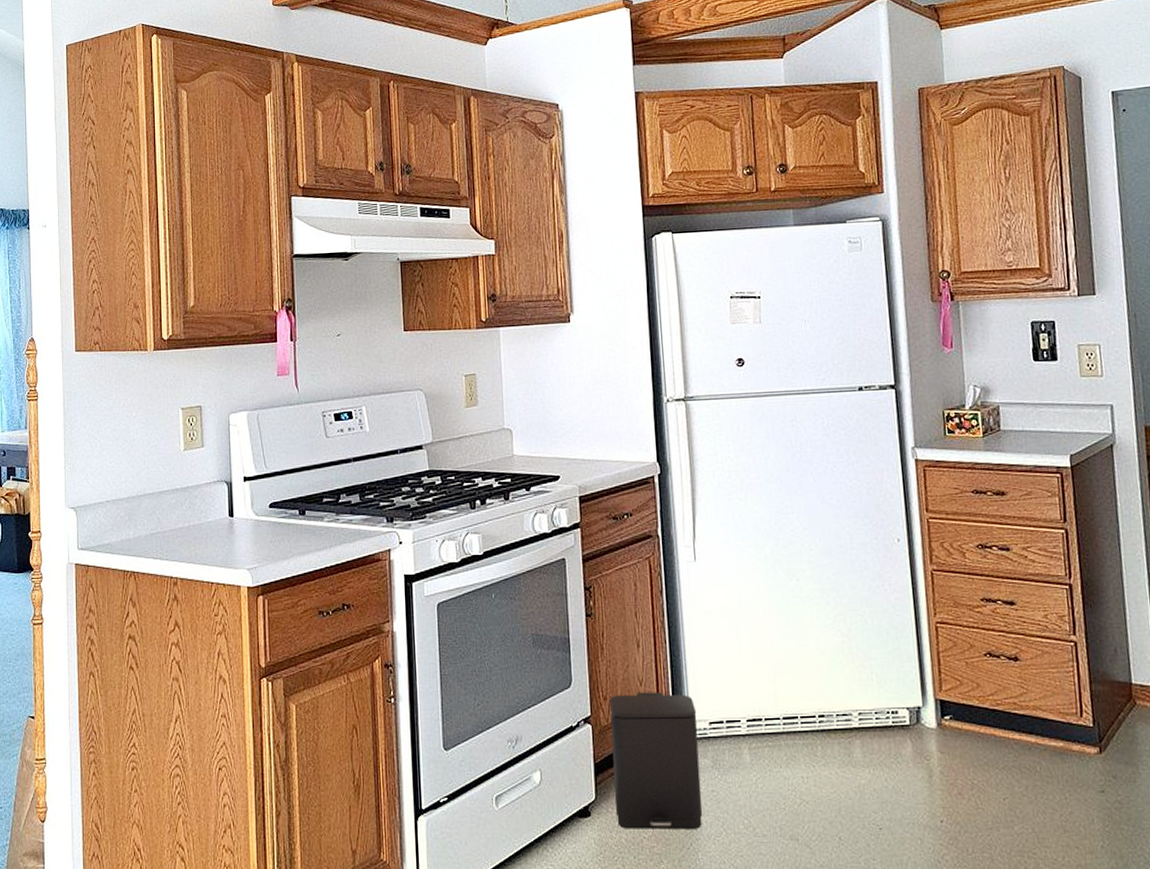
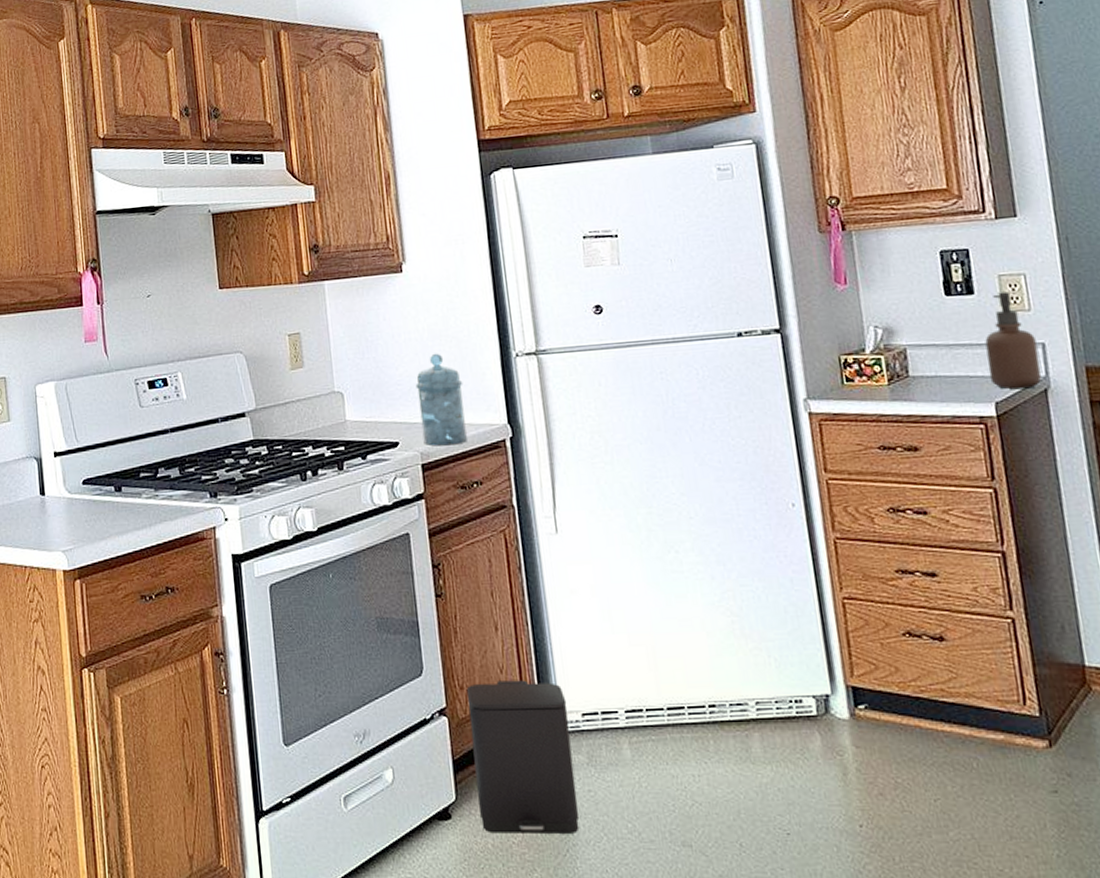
canister: none [577,396,620,480] -> present [415,353,467,446]
soap dispenser: none [1064,359,1109,444] -> present [985,291,1042,389]

